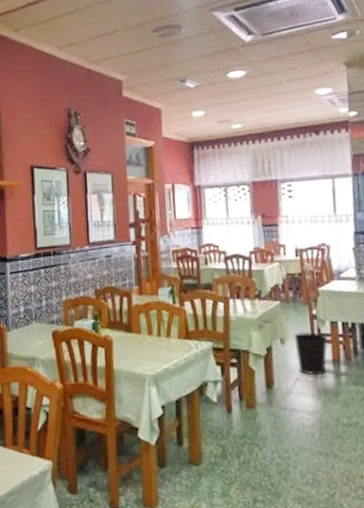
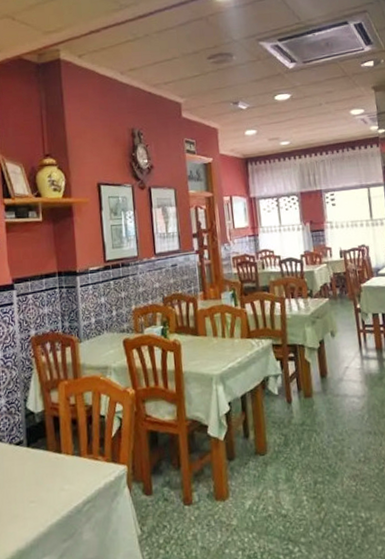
wastebasket: present [294,332,328,375] -> none [342,324,371,363]

